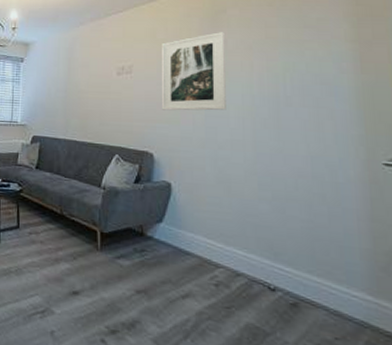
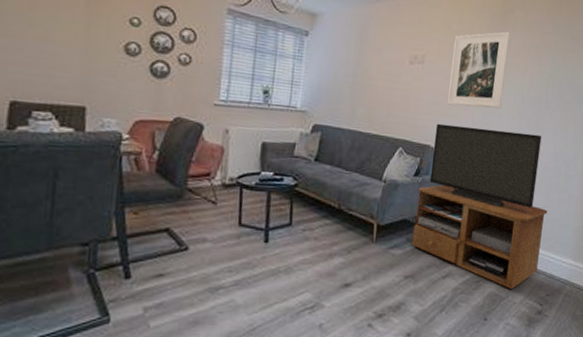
tv stand: none [140,129,314,324] -> present [411,123,548,290]

